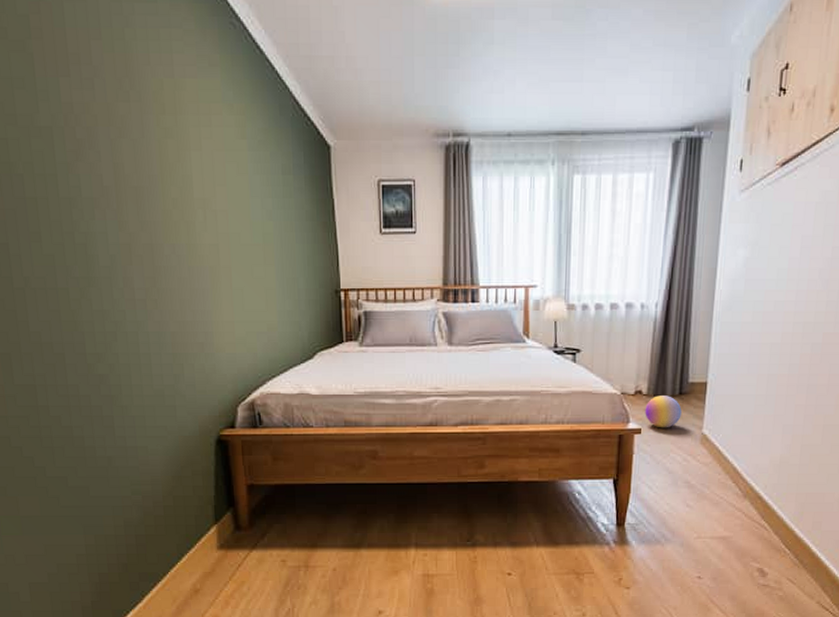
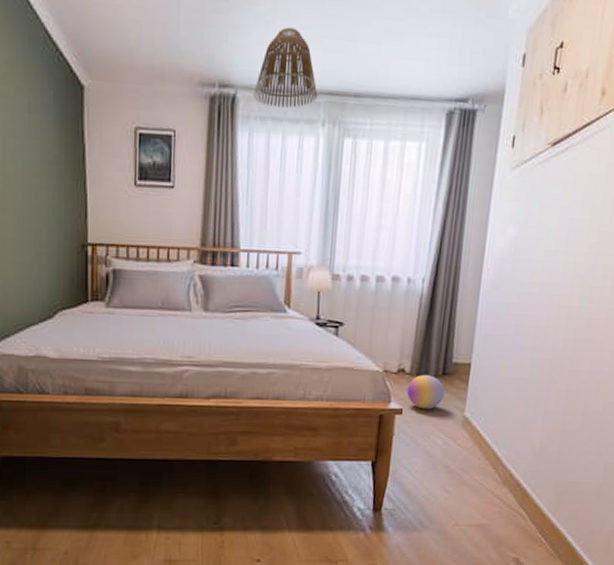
lamp shade: none [486,74,547,151] -> present [253,27,318,108]

